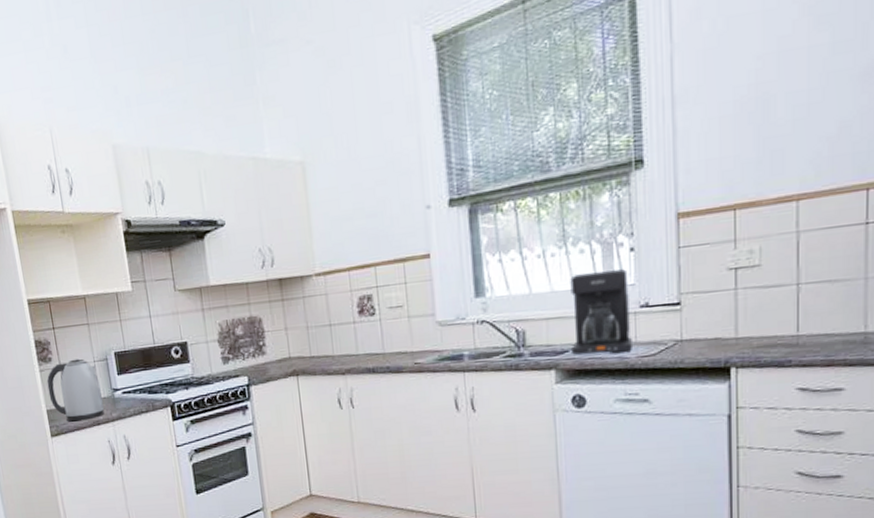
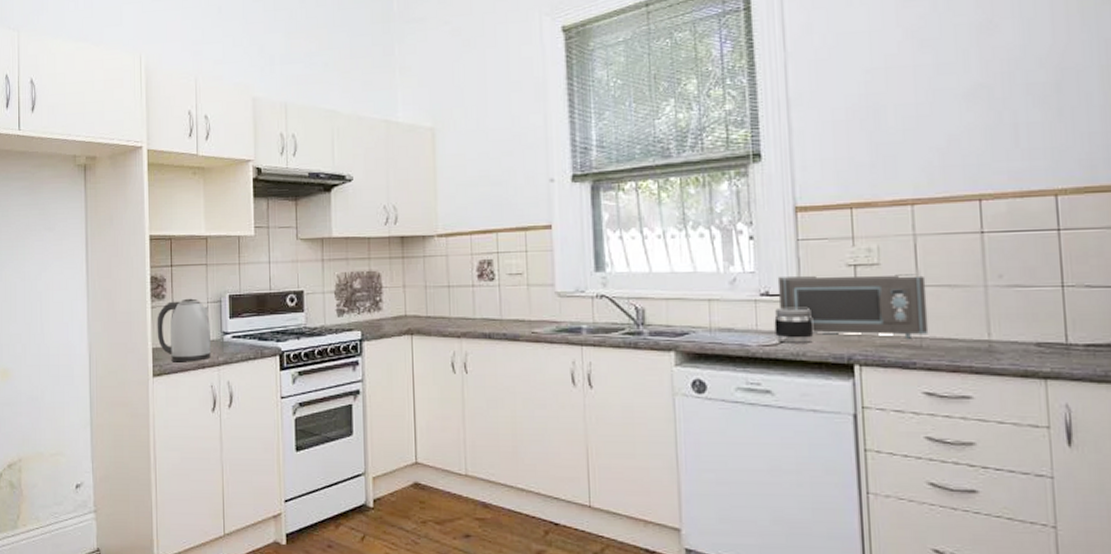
coffee maker: present [570,269,632,356] -> none [690,256,753,340]
jar: none [653,315,692,353] -> present [774,307,814,343]
microwave: none [657,272,806,340] -> present [777,274,929,339]

